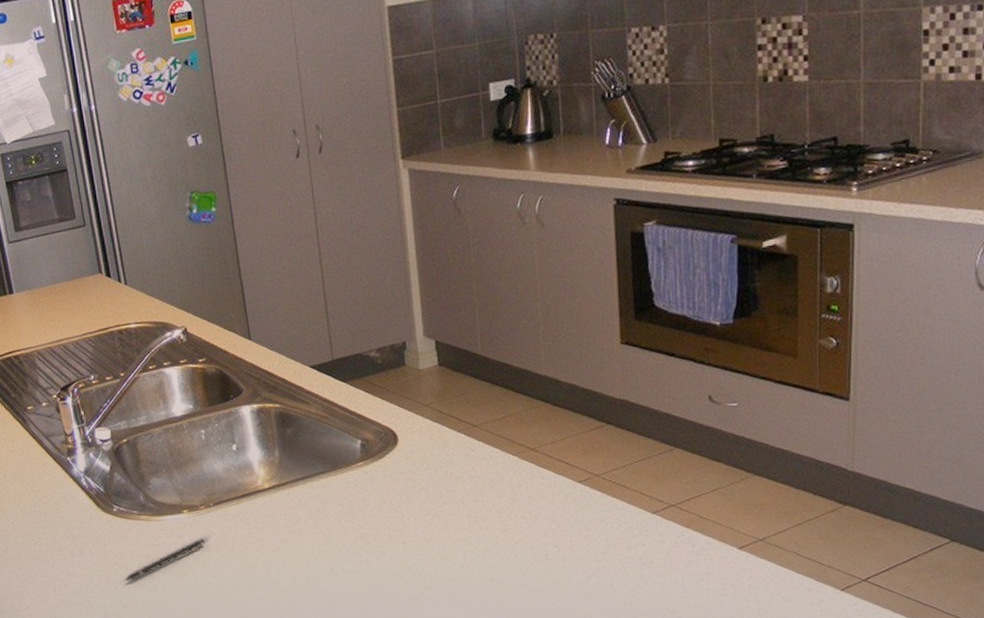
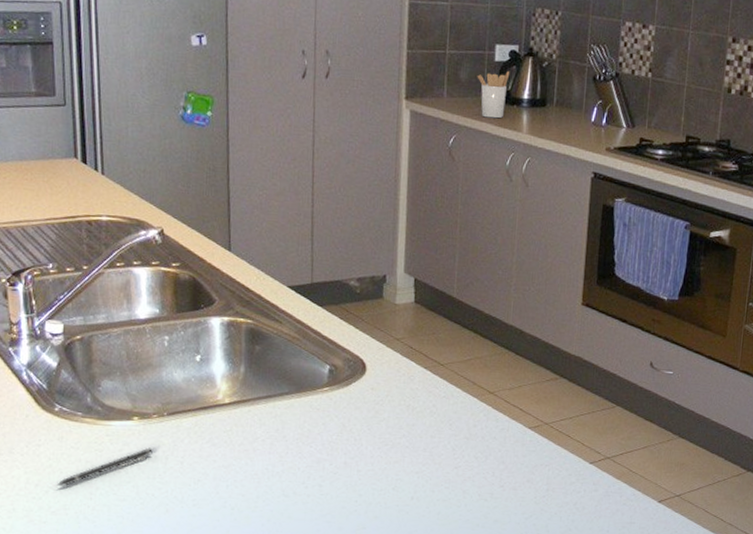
utensil holder: none [473,108,509,162] -> present [477,70,510,119]

